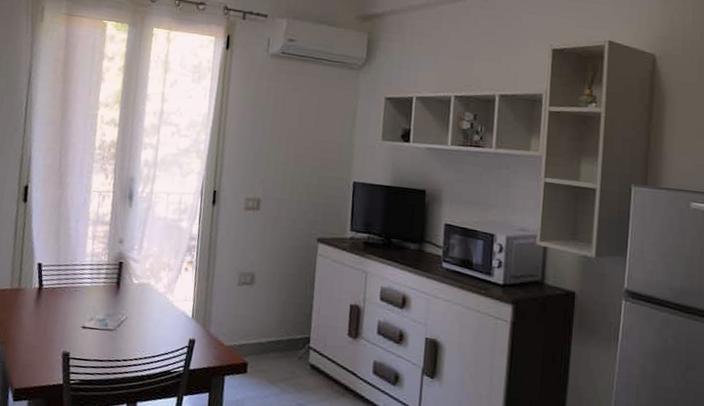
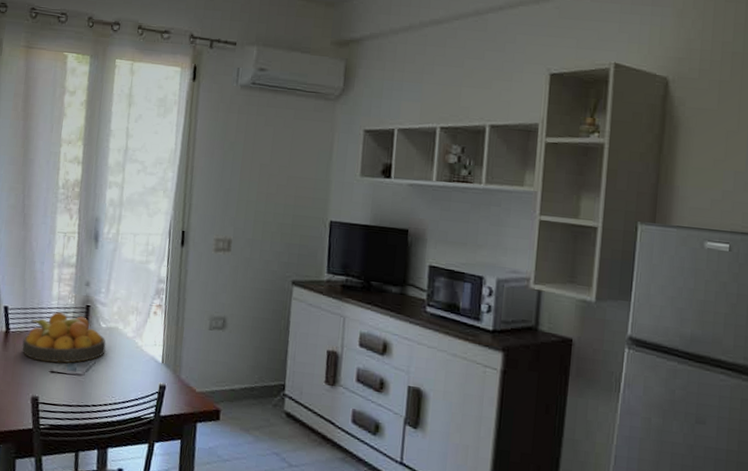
fruit bowl: none [54,269,138,319] -> present [22,312,106,363]

